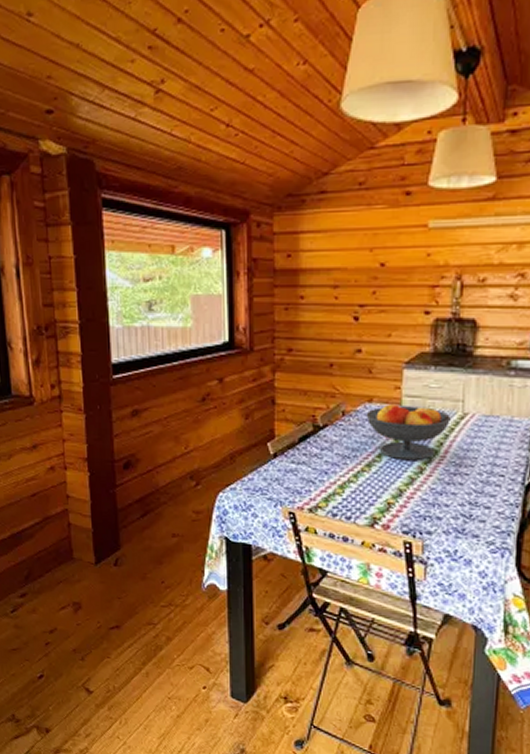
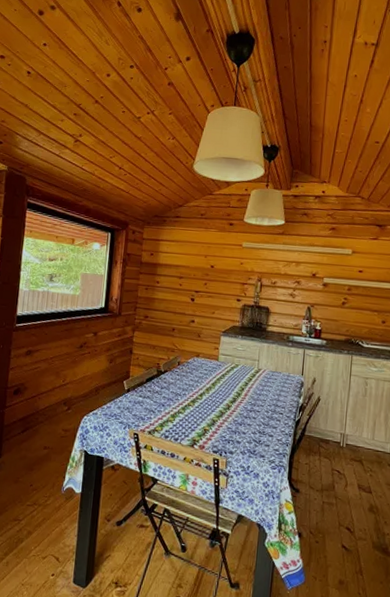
fruit bowl: present [366,404,451,460] -> none [194,359,250,400]

